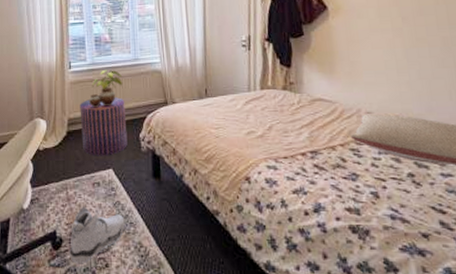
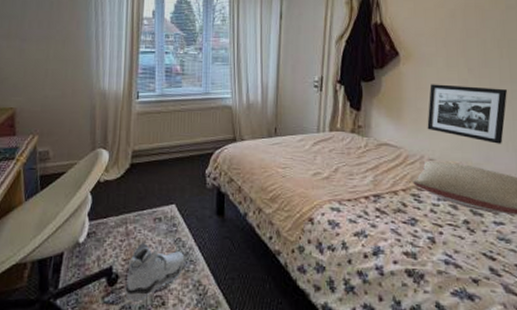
pouf: present [80,97,128,156] -> none [145,131,193,191]
potted plant: present [89,69,123,107] -> none [156,102,192,140]
picture frame: none [361,35,447,93] -> present [427,84,507,144]

